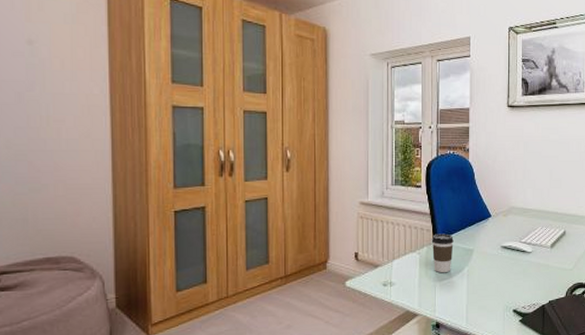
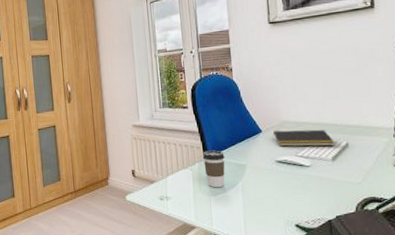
notepad: none [501,216,555,234] -> present [272,129,335,147]

